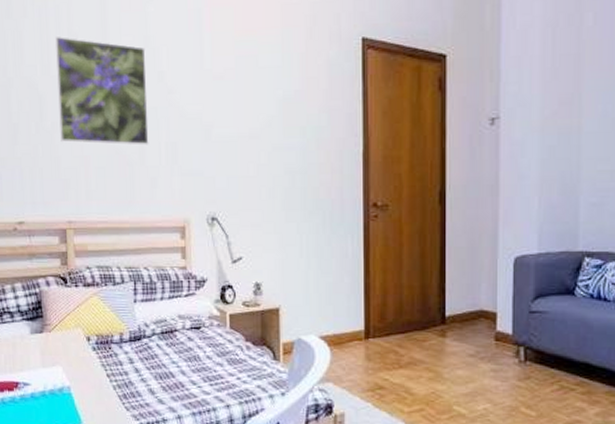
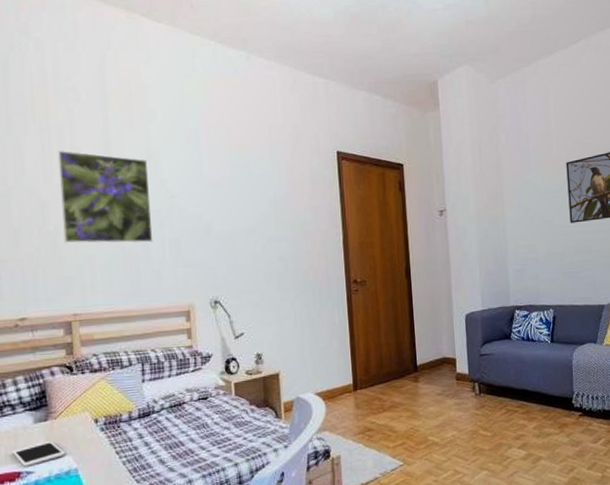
cell phone: none [11,354,59,378] -> present [12,441,65,467]

